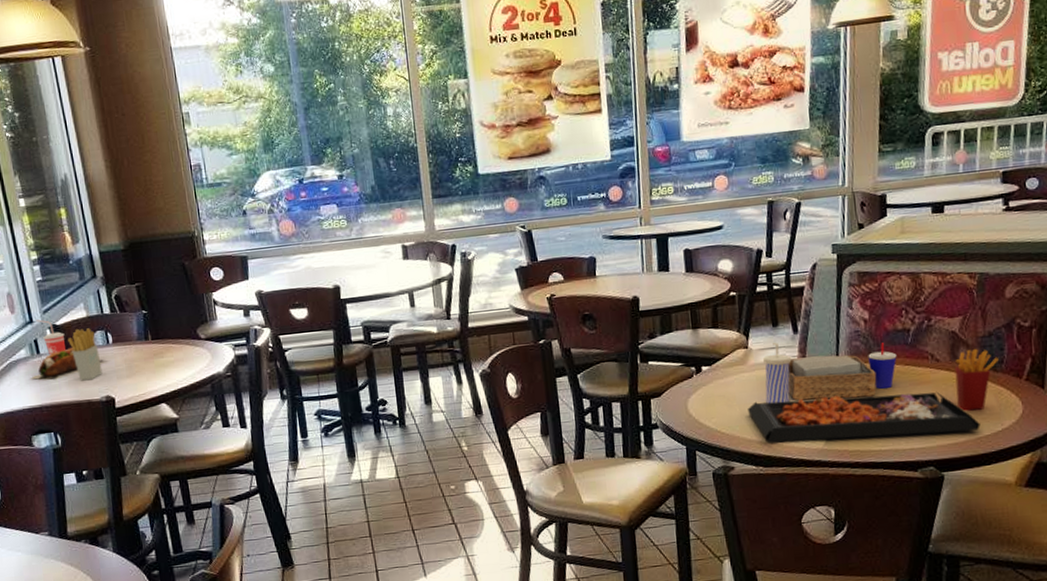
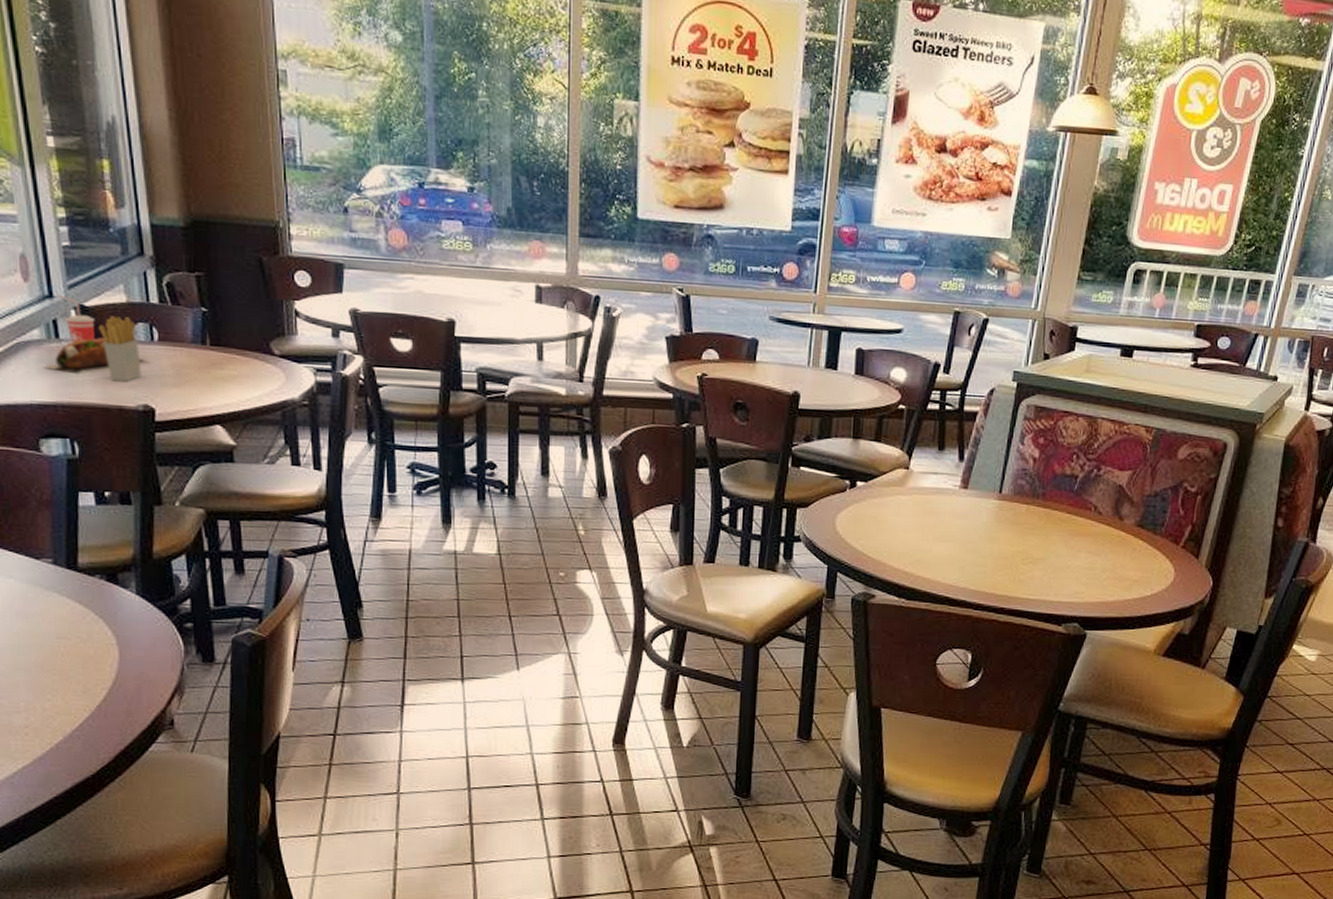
food tray: present [748,391,980,442] -> none [899,528,1131,592]
beverage cup: present [763,342,792,404] -> none [919,467,953,534]
napkin holder: present [787,354,877,401] -> none [944,488,1037,542]
beverage cup: present [868,343,897,389] -> none [1030,486,1061,535]
french fries: present [954,348,999,411] -> none [1112,506,1160,571]

